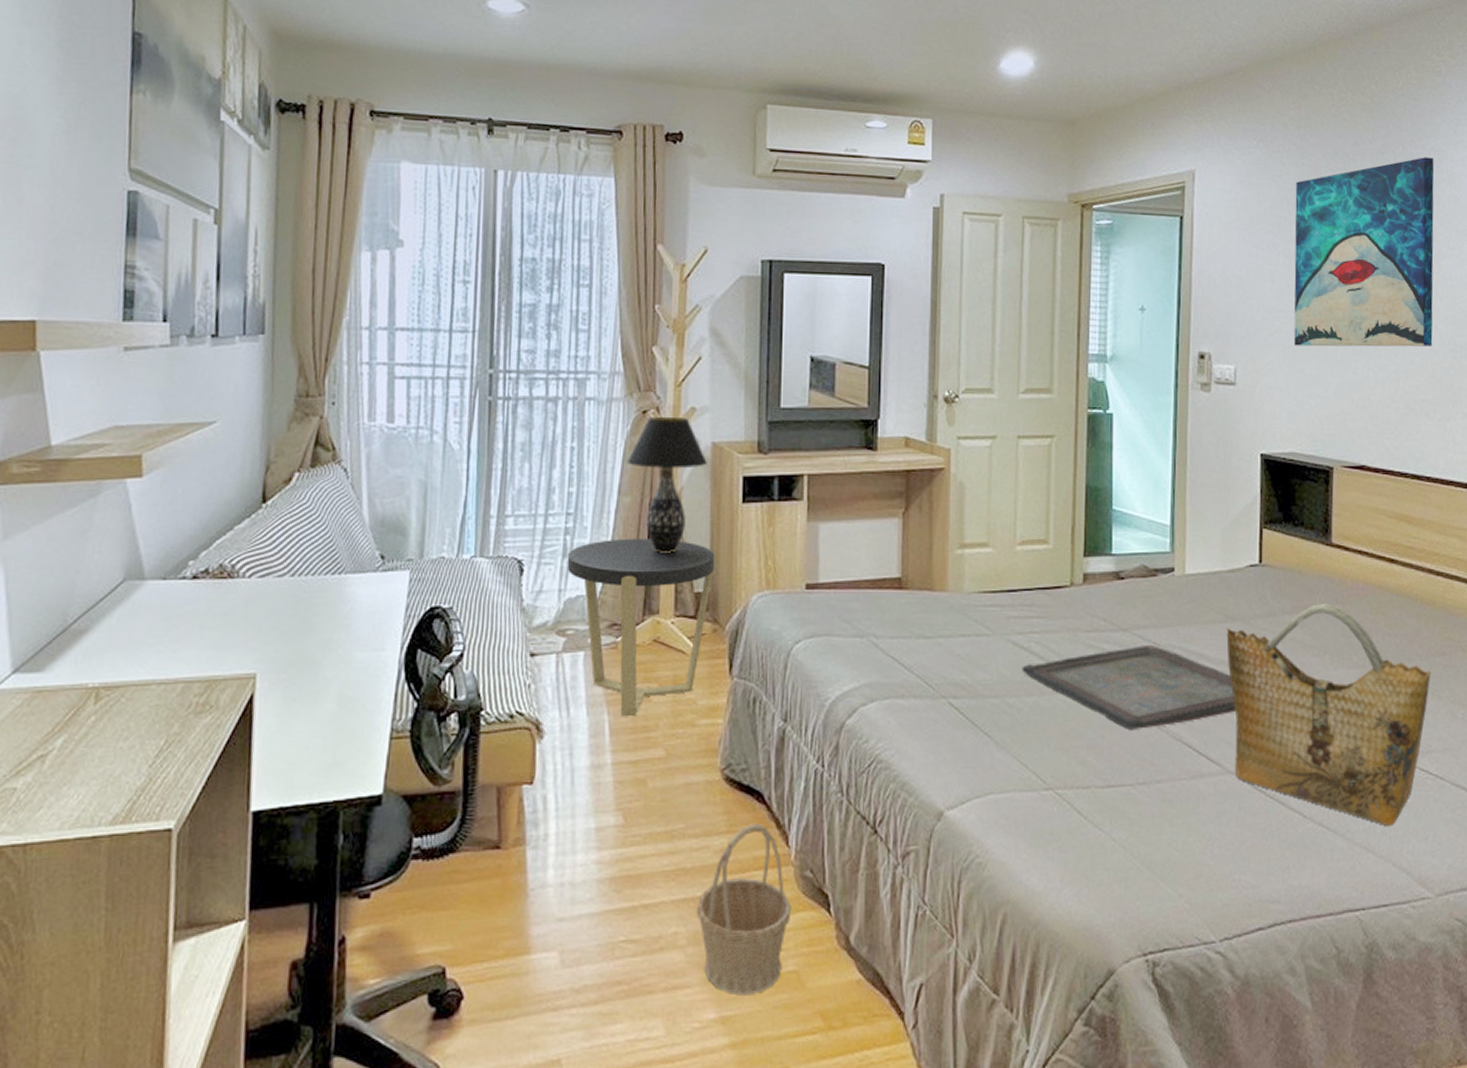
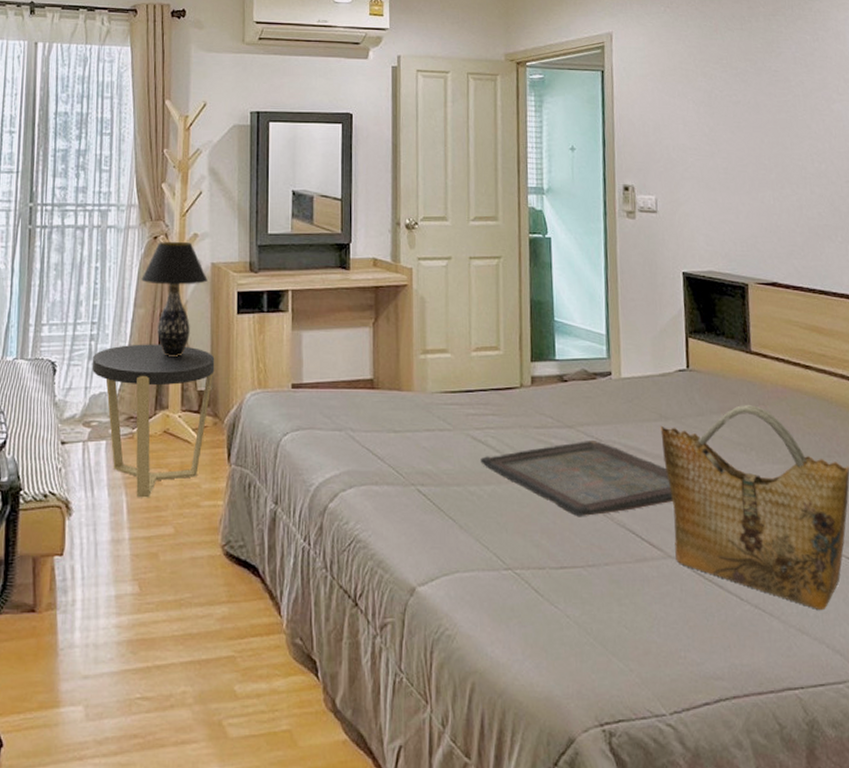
basket: present [696,822,792,996] -> none [201,594,284,752]
wall art: present [1294,157,1434,347] -> none [700,18,830,180]

